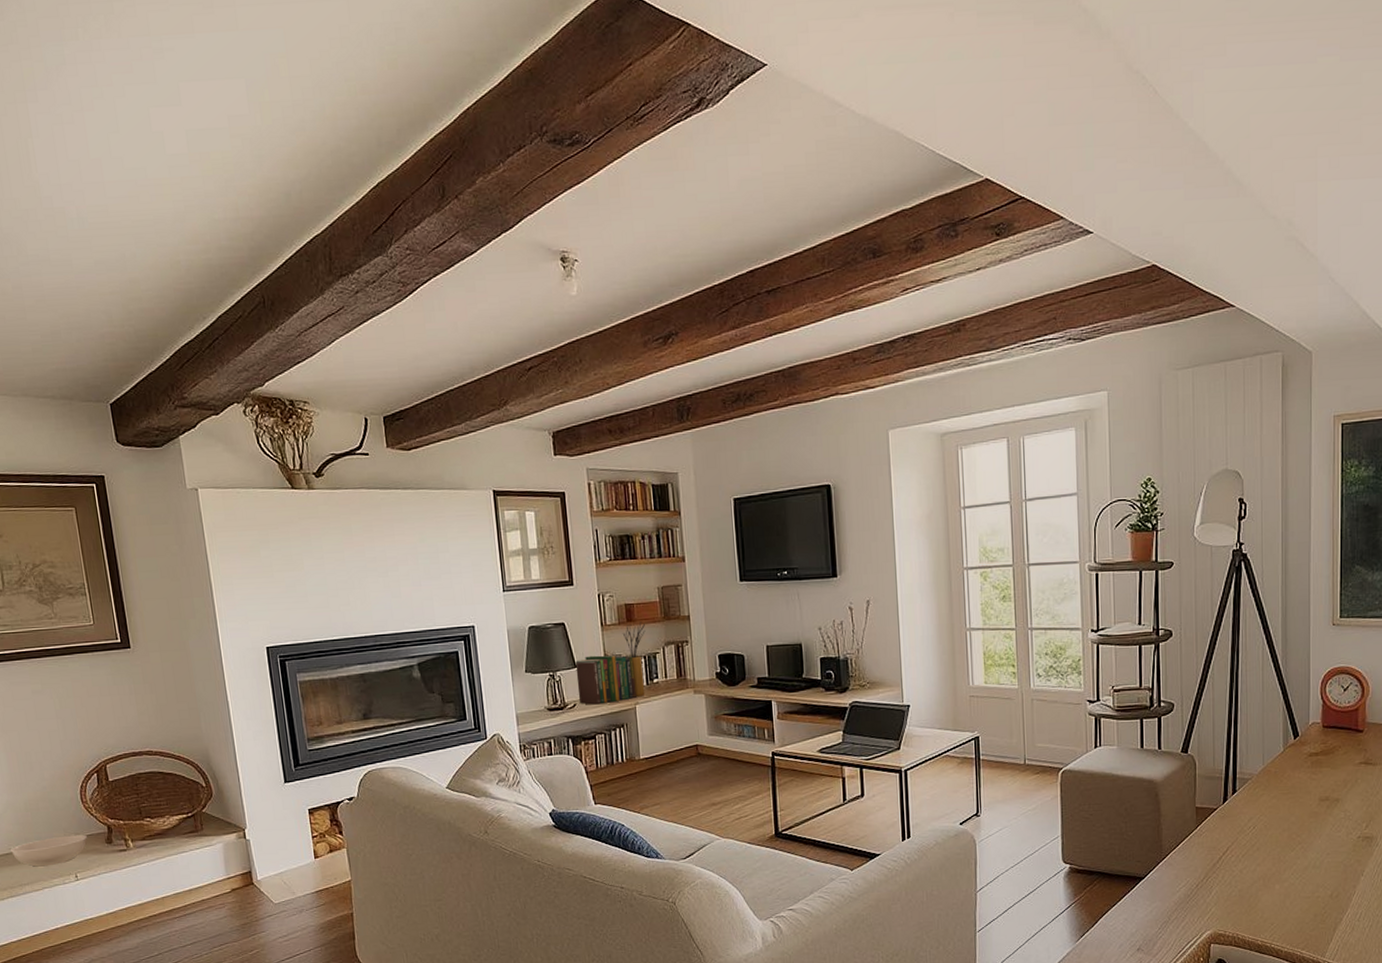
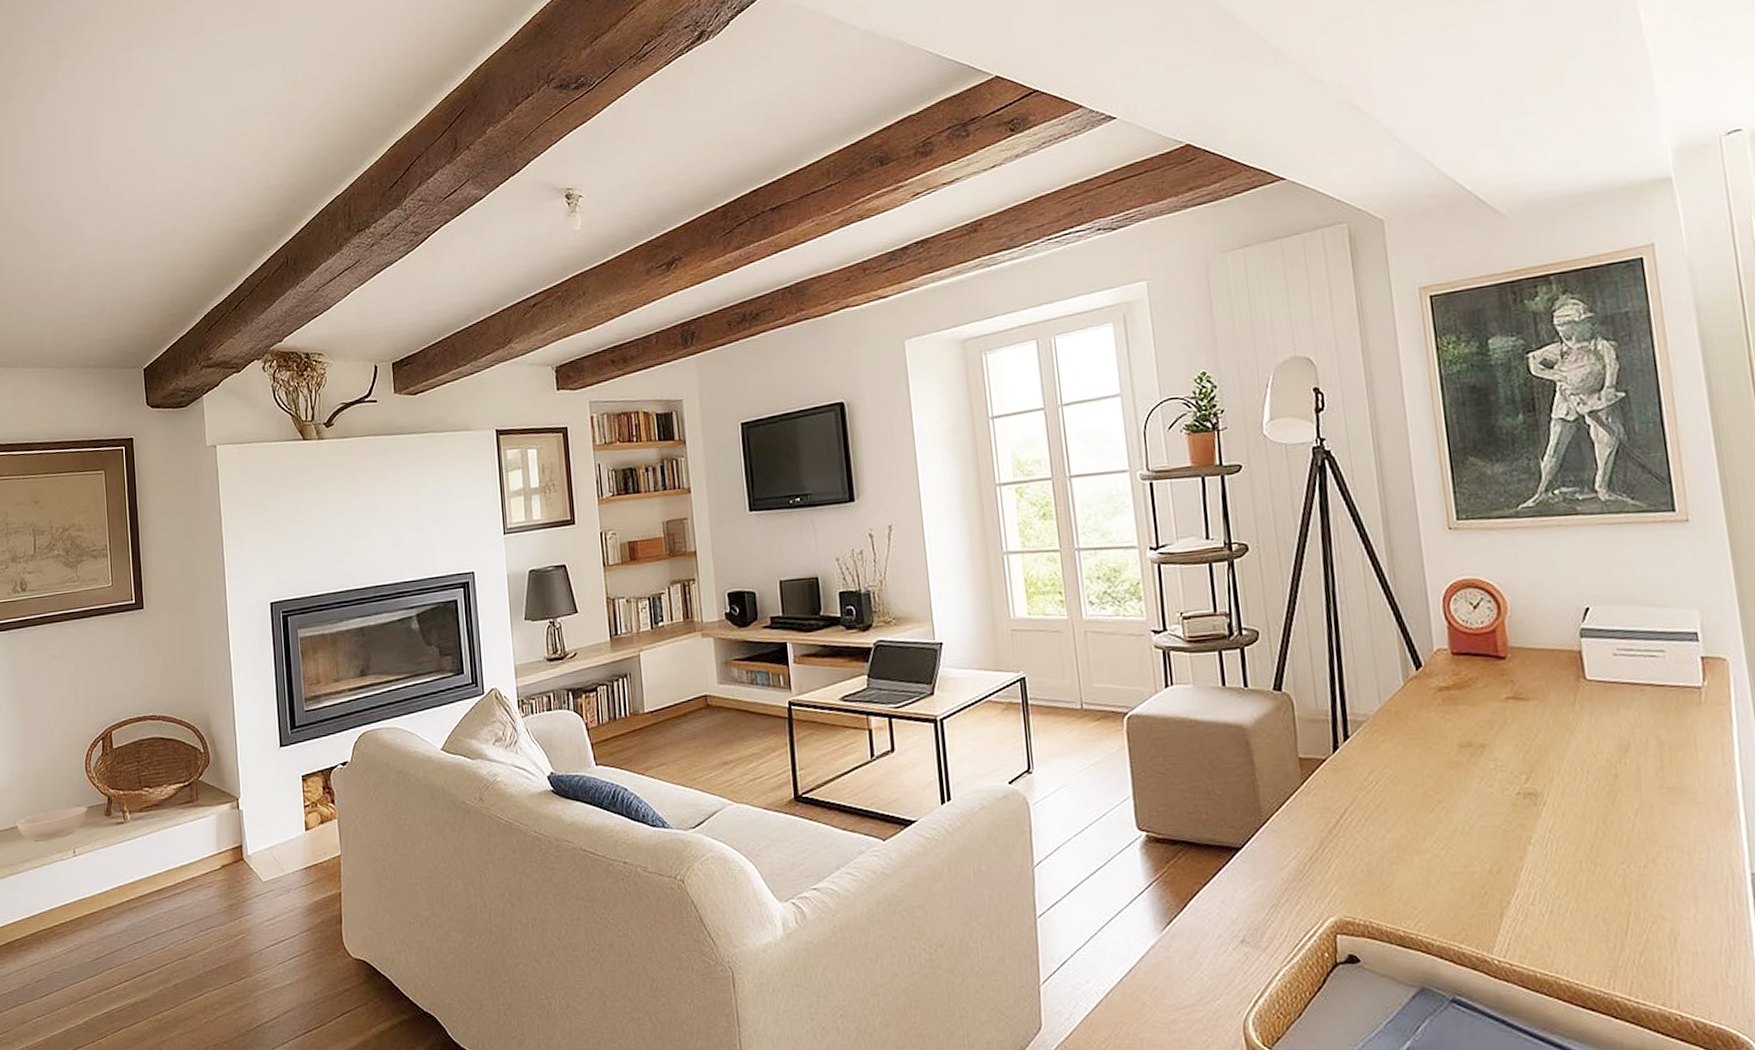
books: present [575,655,637,705] -> none [576,598,641,653]
vase: present [622,622,645,698] -> none [625,560,650,644]

